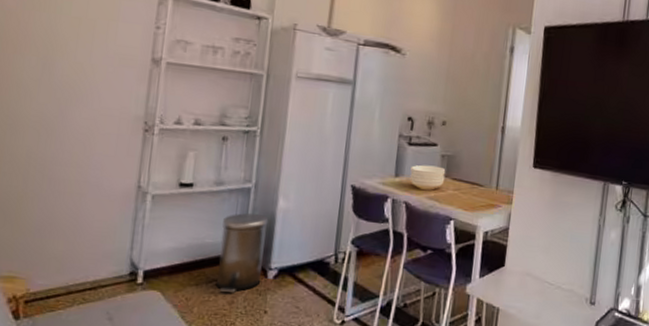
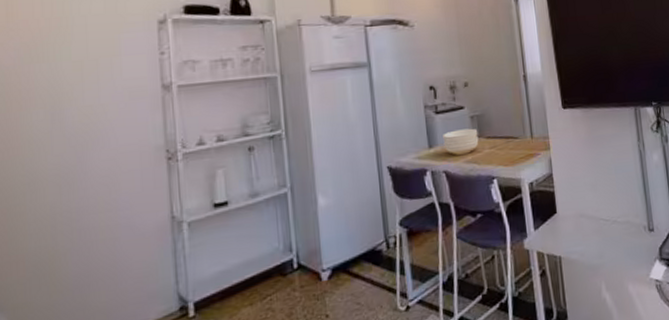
pedal bin: present [217,213,269,292] -> none [265,216,316,306]

